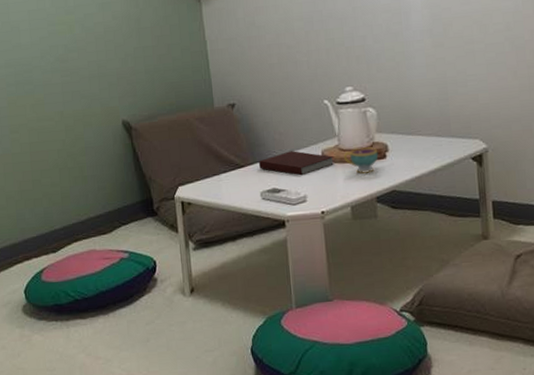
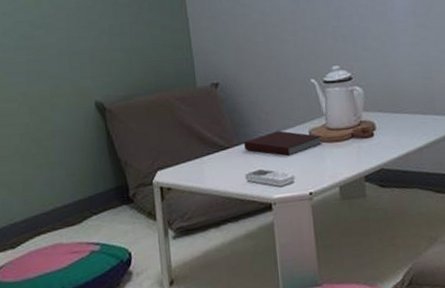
teacup: present [343,147,379,174] -> none [330,126,366,153]

